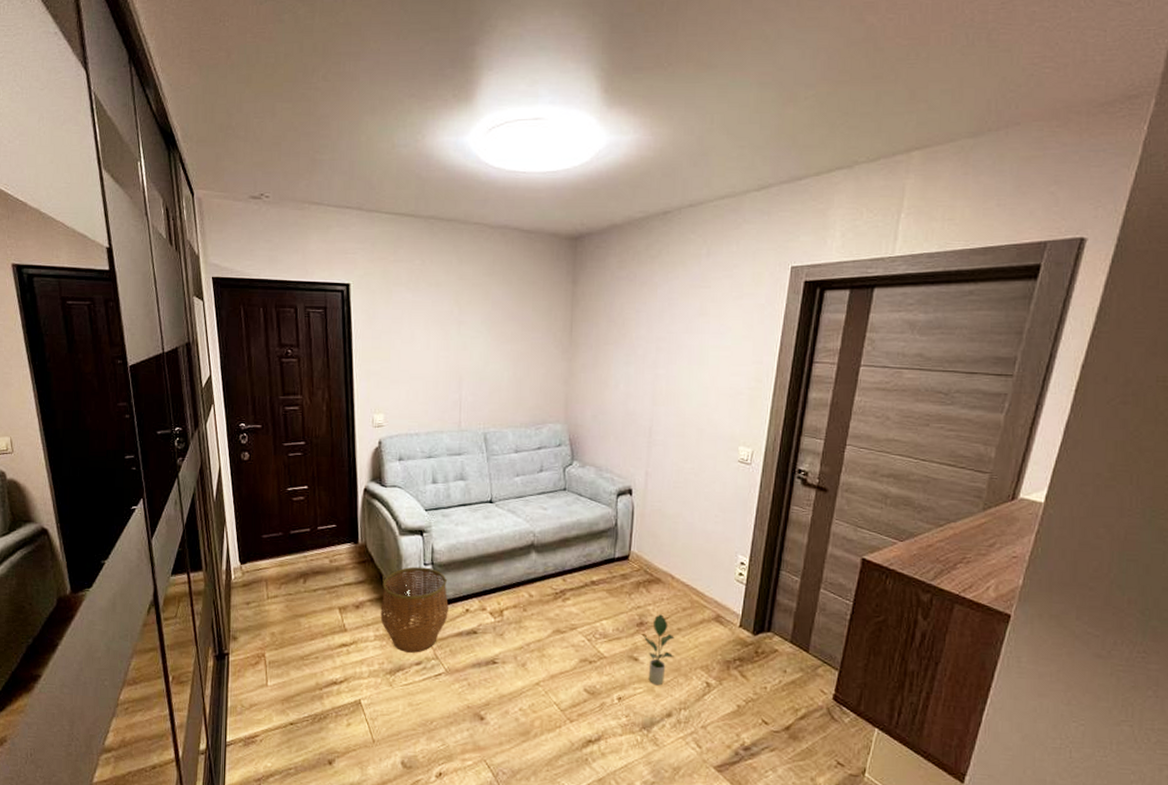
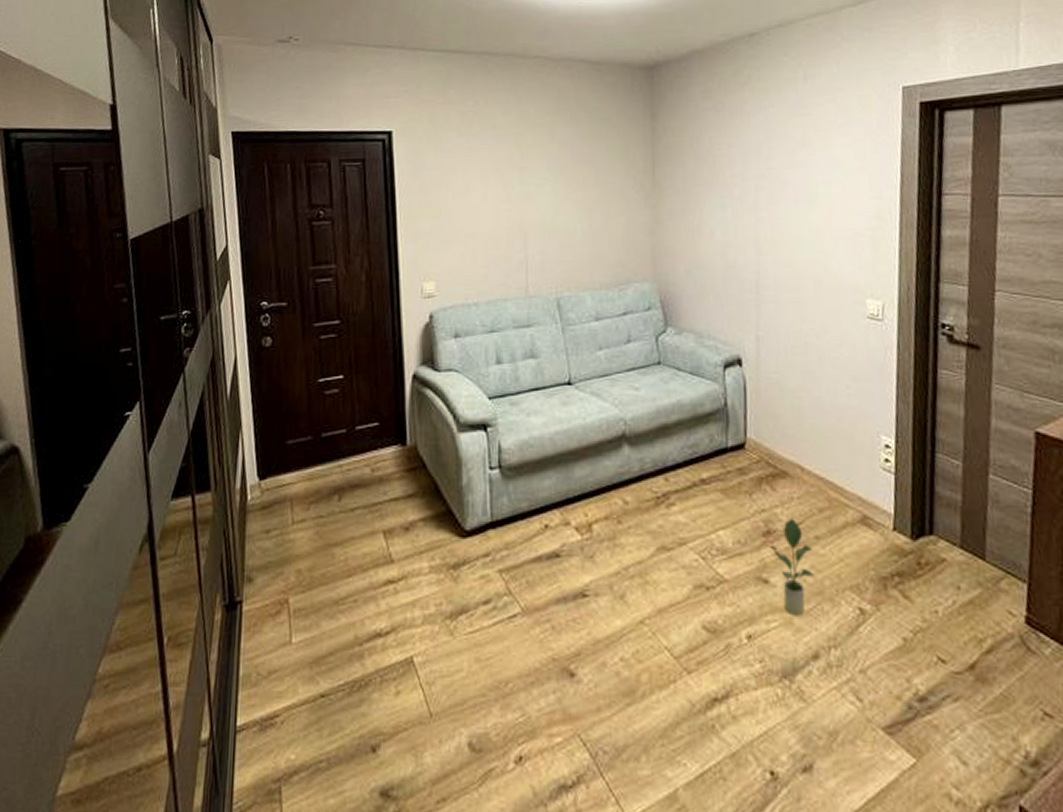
basket: present [380,567,448,653] -> none [436,472,522,588]

